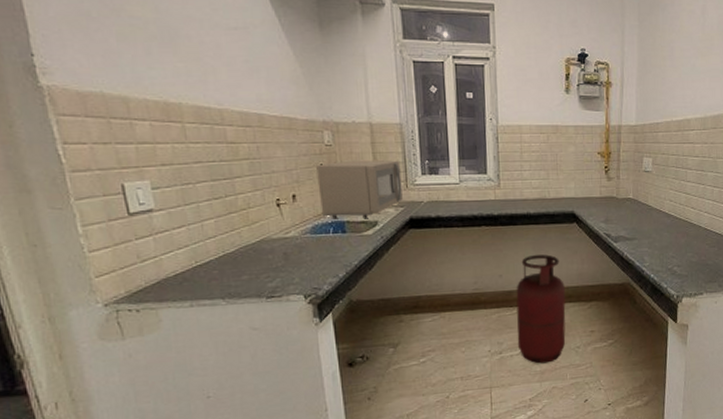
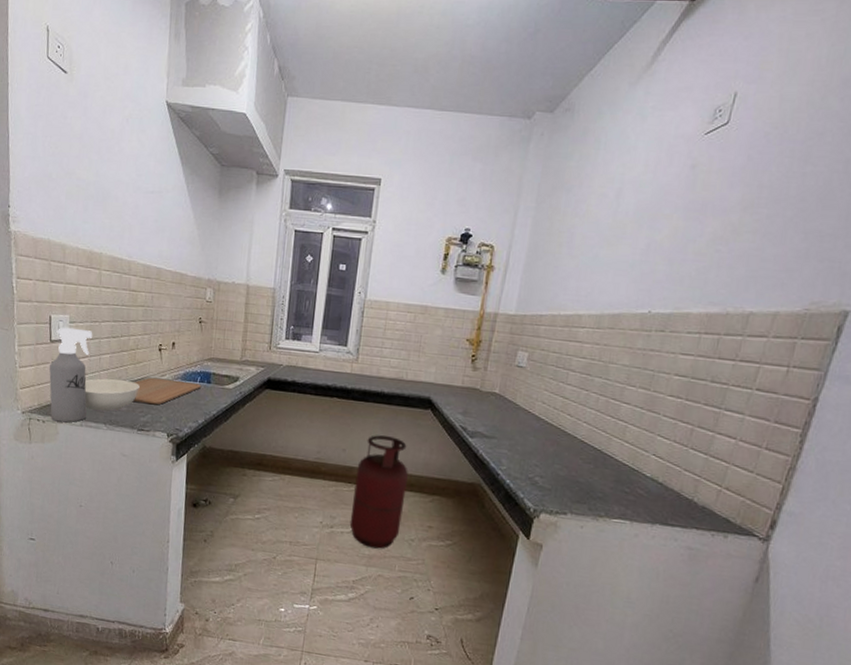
spray bottle: none [132,194,196,308] -> present [49,327,93,423]
bowl: none [187,245,261,287] -> present [84,378,140,412]
chopping board: none [252,235,335,268] -> present [133,377,201,405]
microwave: present [316,160,403,219] -> none [193,317,268,374]

